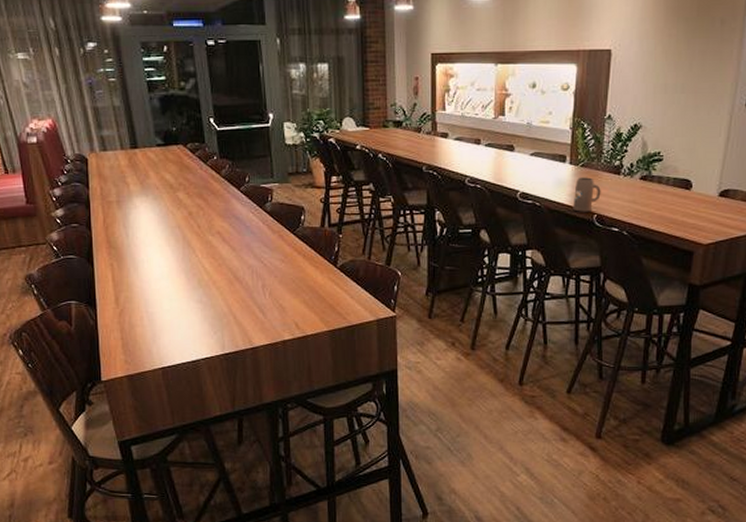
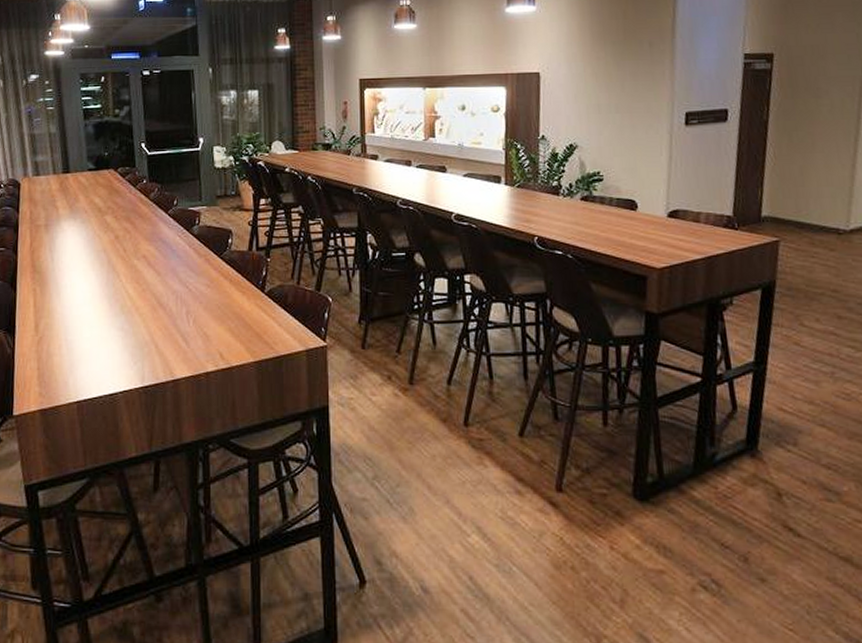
beer mug: present [573,177,601,212] -> none [511,198,540,234]

